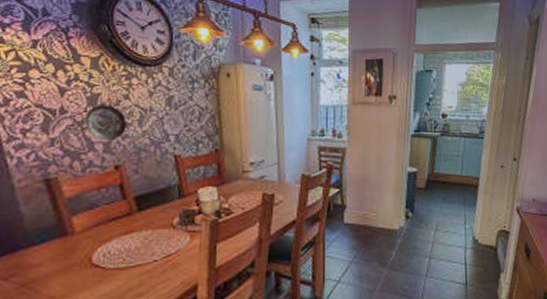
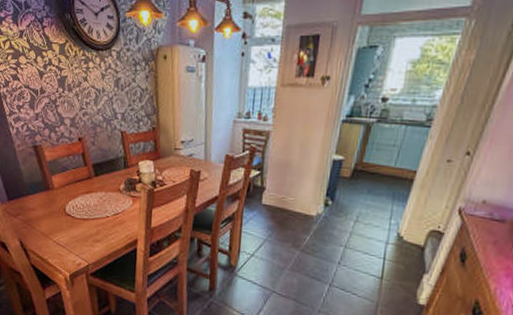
decorative plate: present [84,105,128,141] -> none [57,86,87,117]

